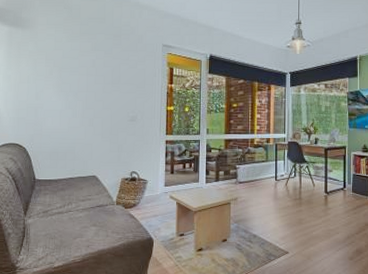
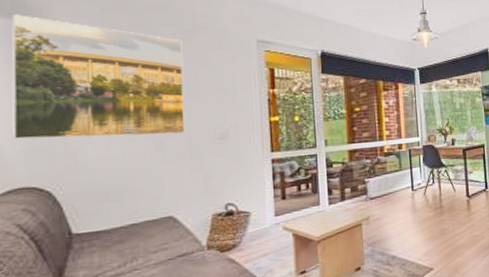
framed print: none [8,24,112,115] -> present [12,14,185,140]

